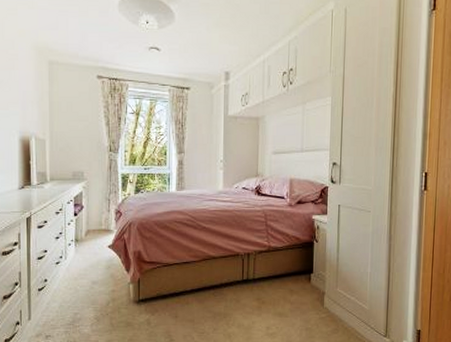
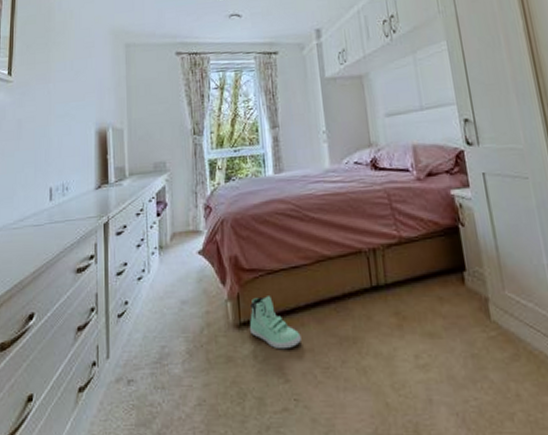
sneaker: none [146,282,185,320] -> present [249,296,301,350]

